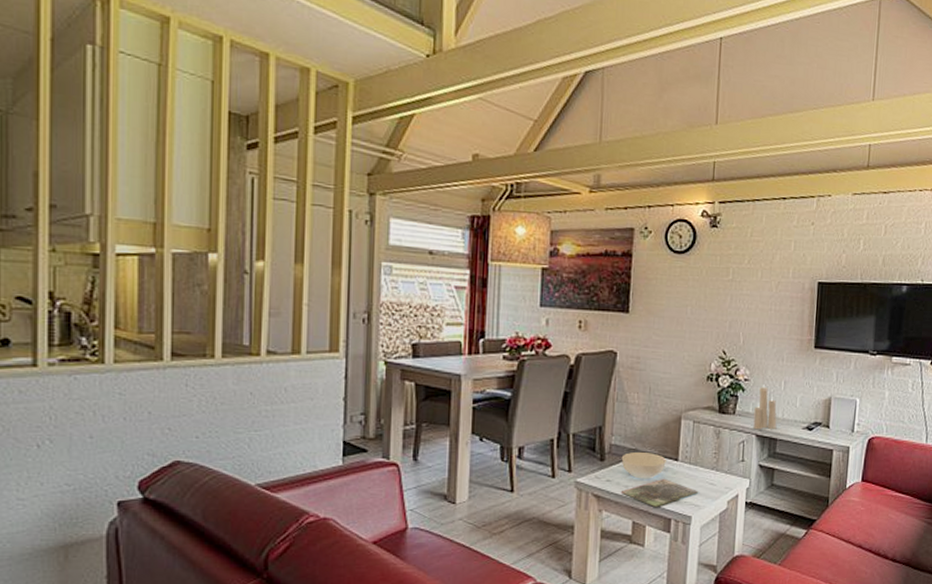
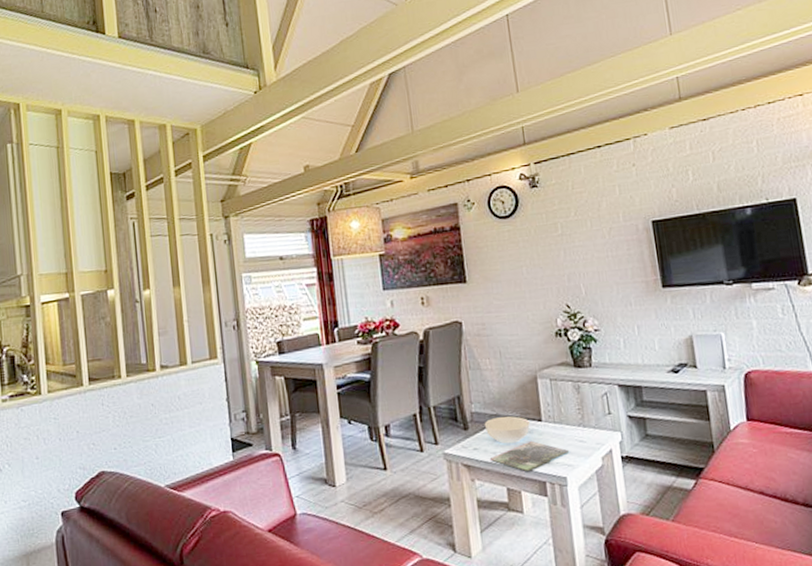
candle: present [753,385,777,430] -> none [611,332,639,380]

